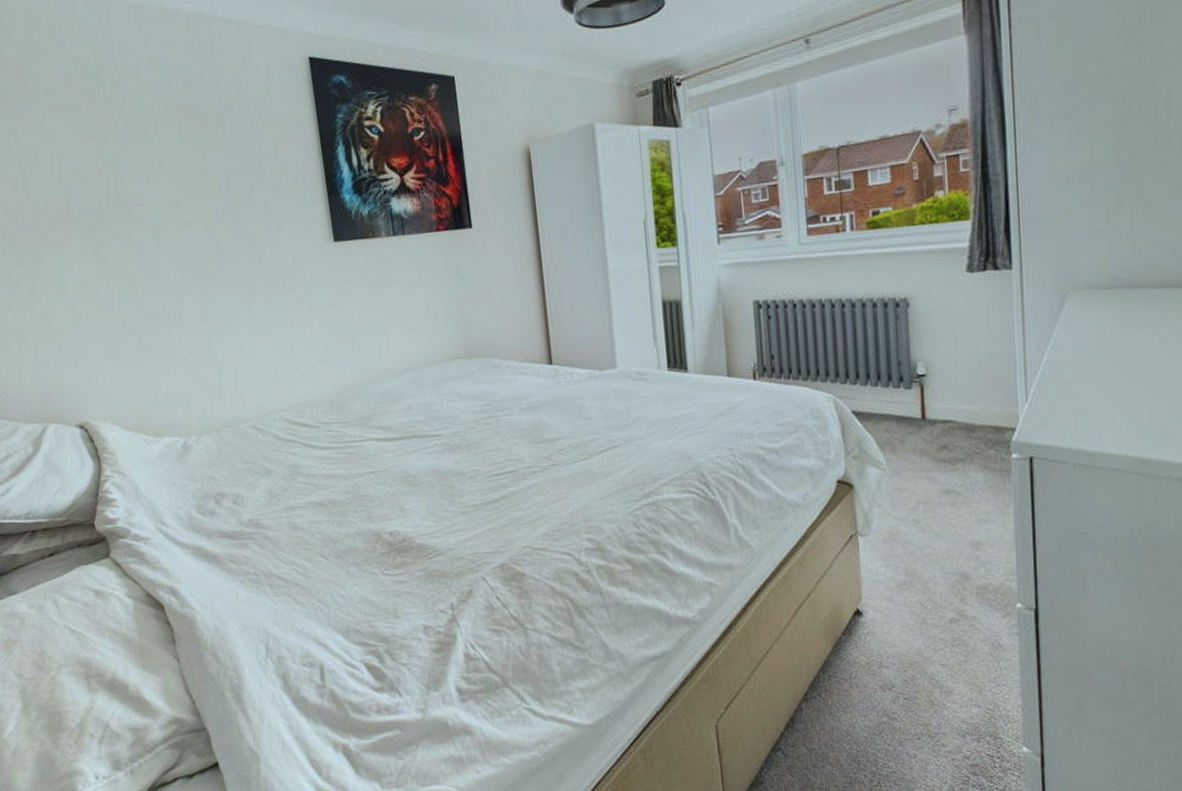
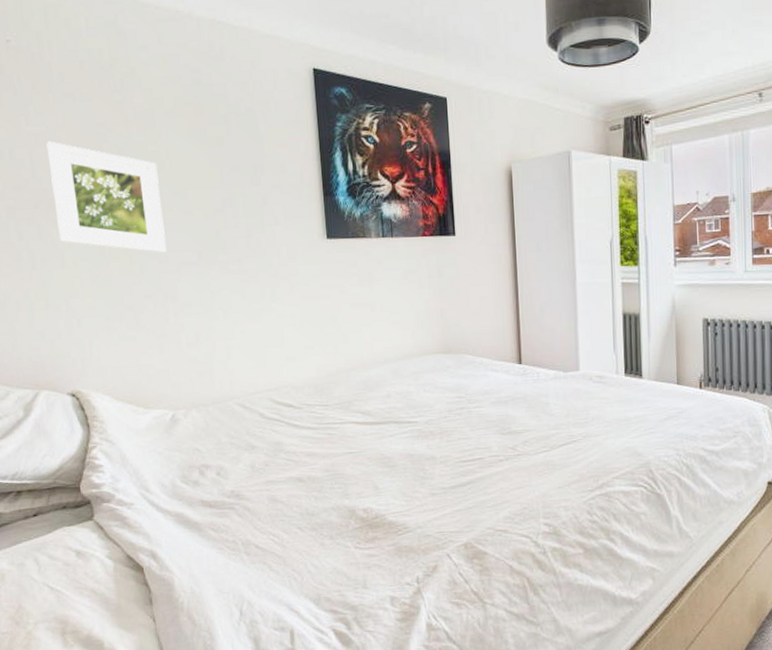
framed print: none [38,159,167,271] -> present [46,141,167,253]

